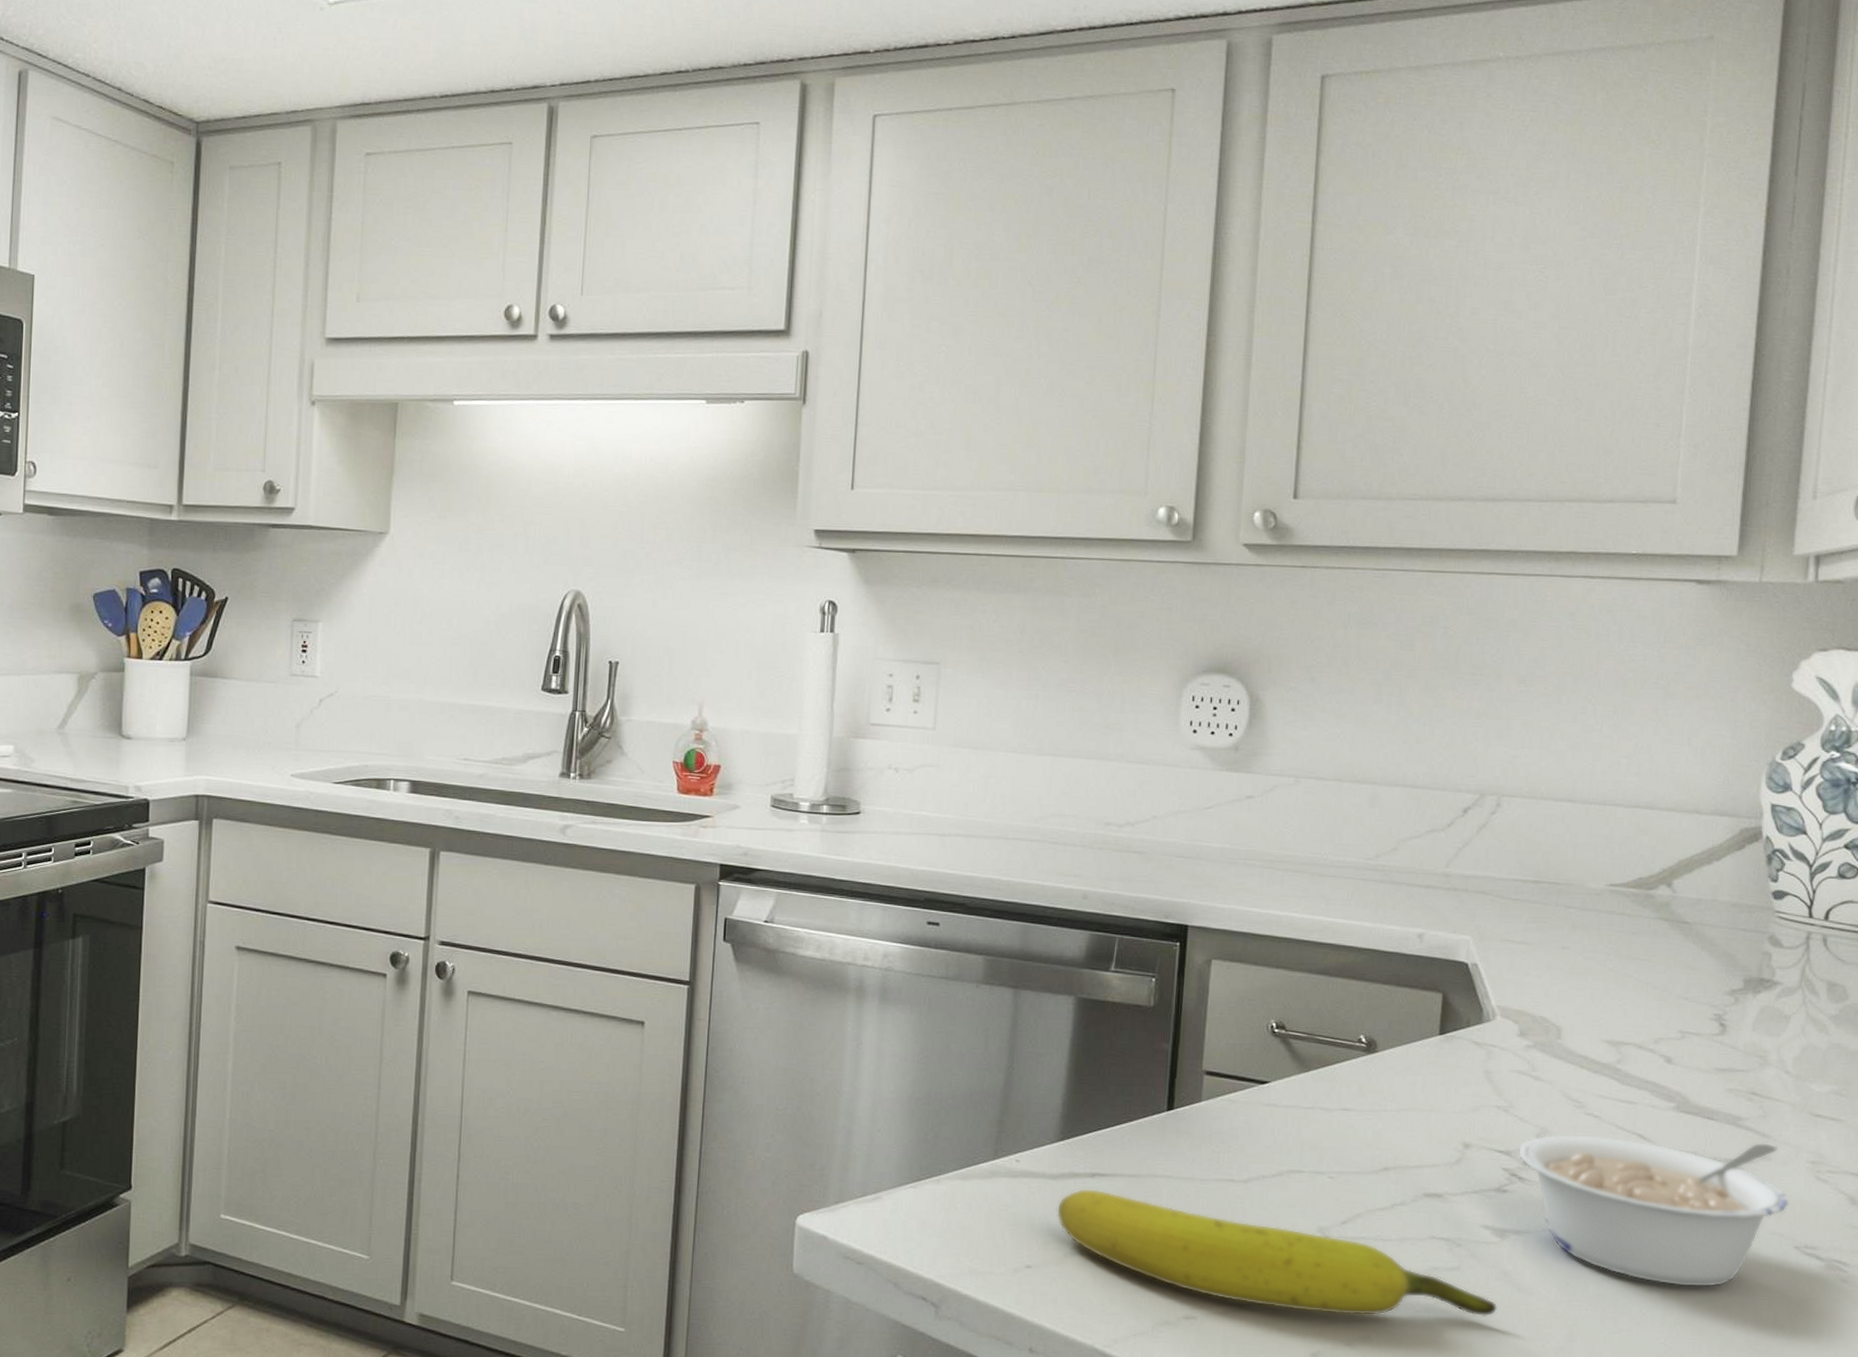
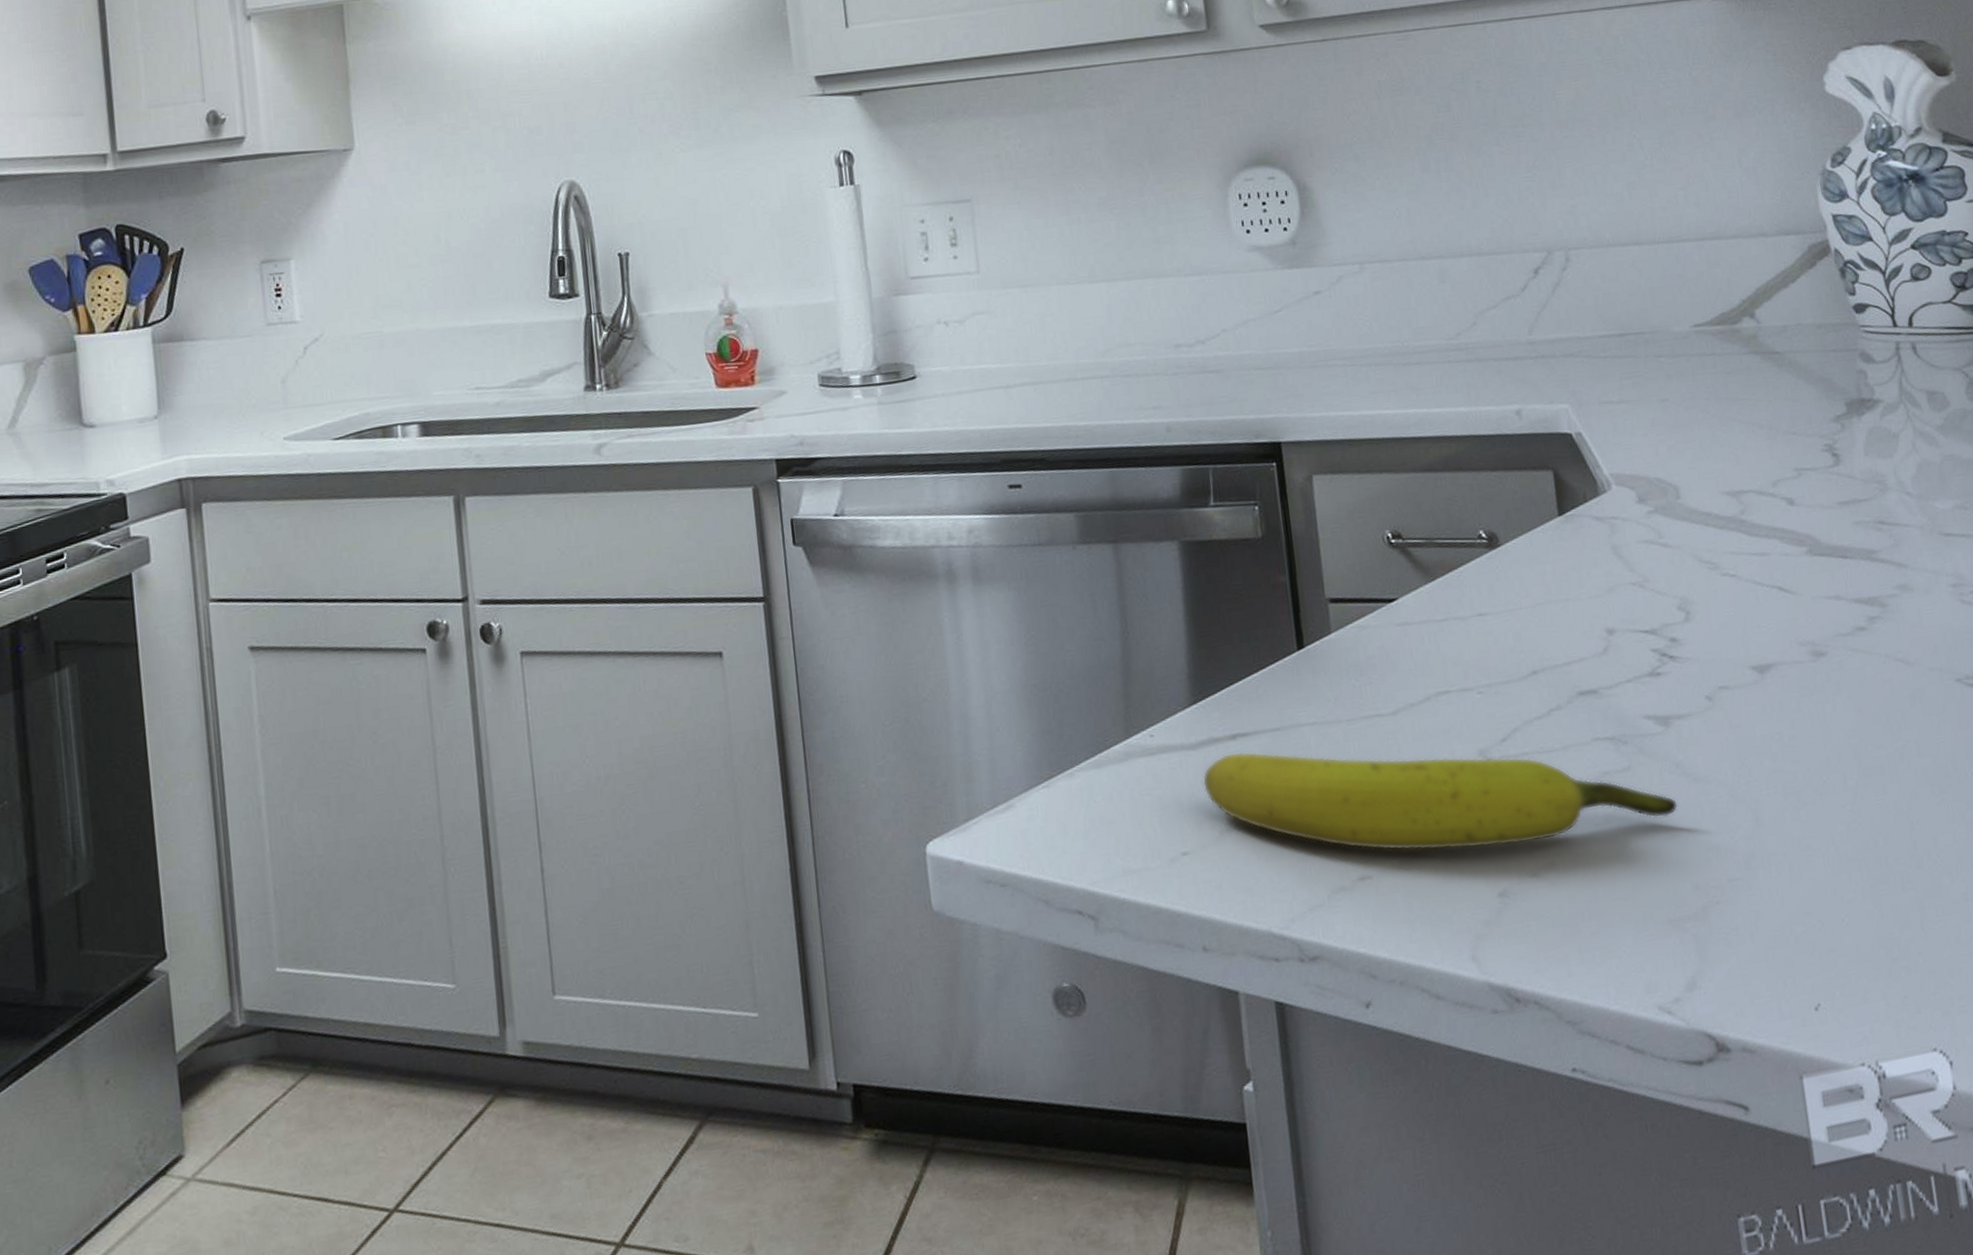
legume: present [1517,1134,1789,1288] -> none [1662,572,1941,746]

